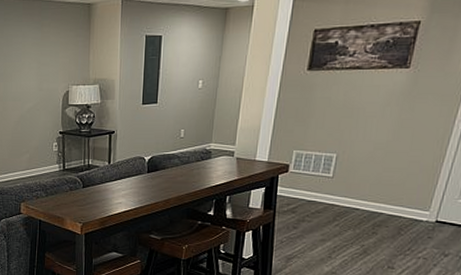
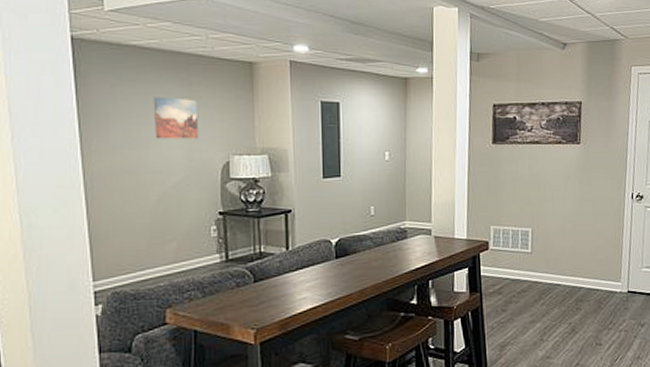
wall art: none [15,38,47,73] -> present [153,97,199,139]

